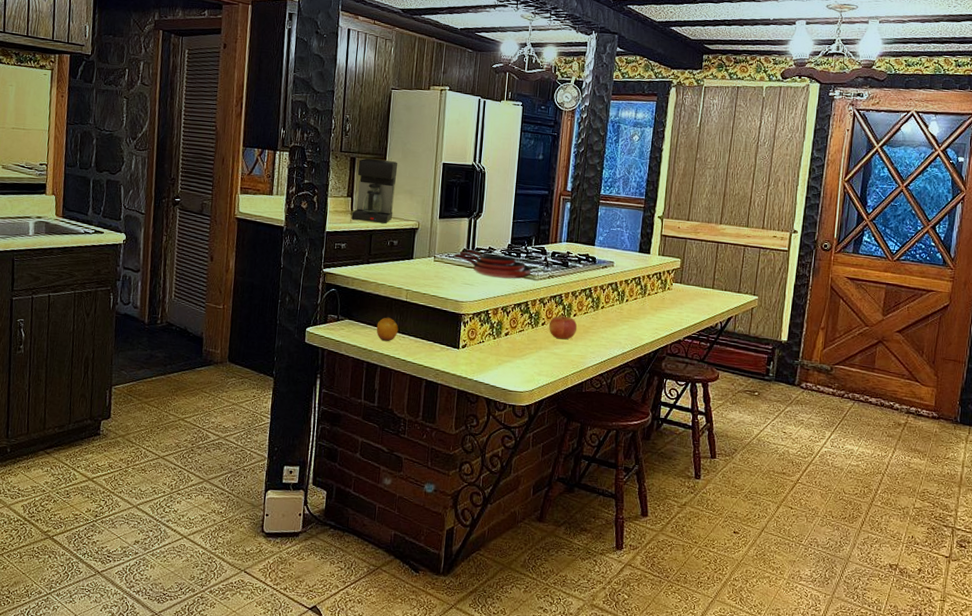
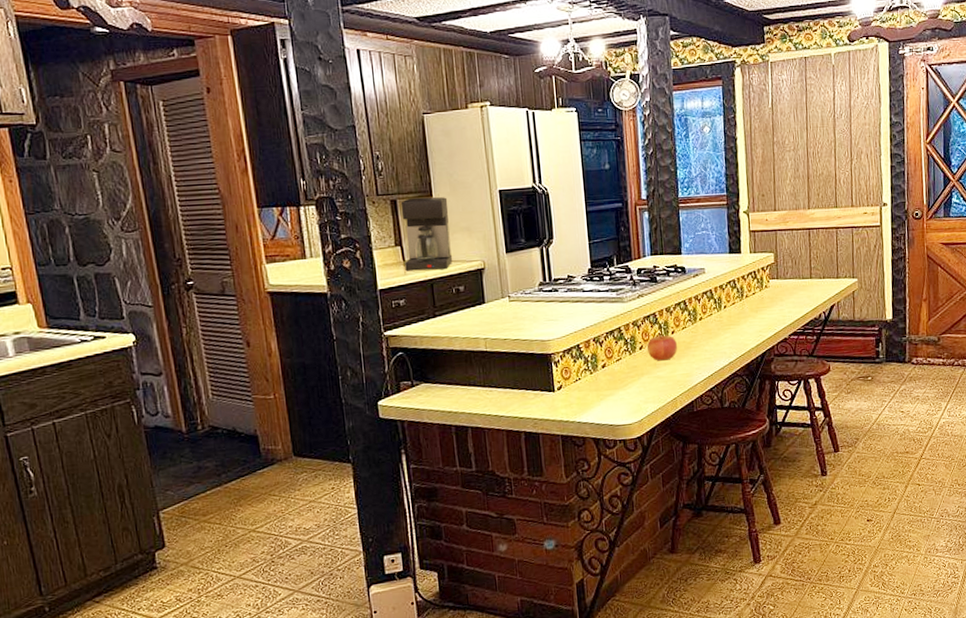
fruit: present [376,317,399,342] -> none [458,372,484,400]
frying pan: present [454,250,531,279] -> none [531,281,618,308]

